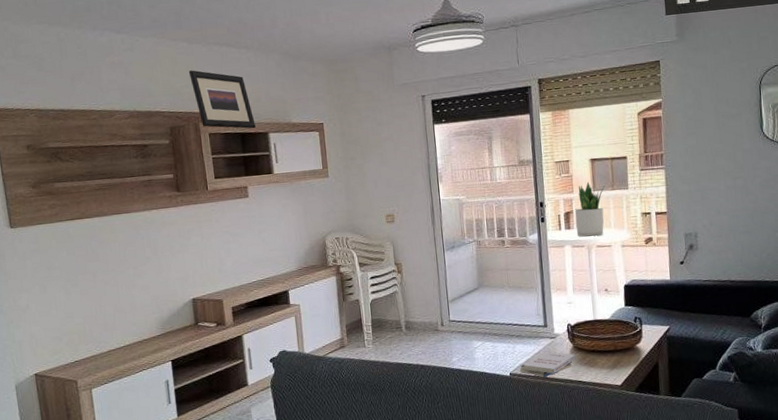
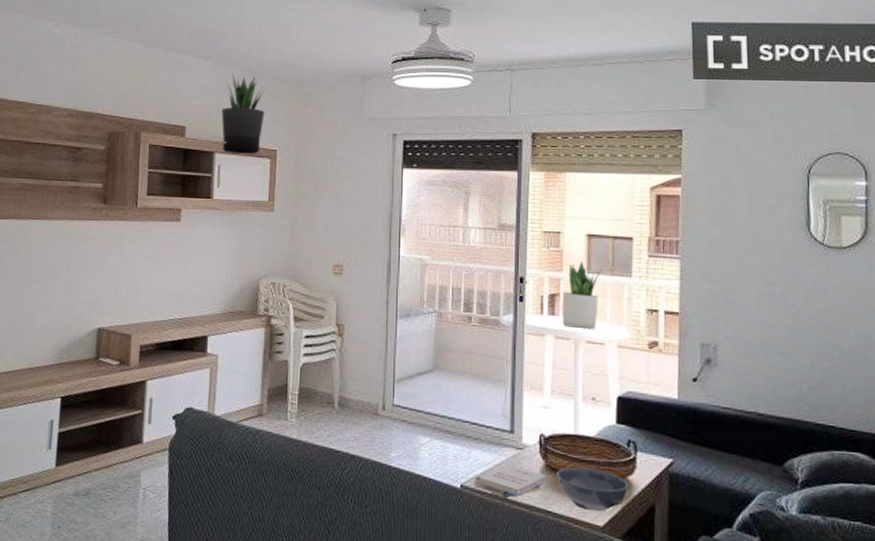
picture frame: present [188,70,256,129] -> none [139,74,202,146]
planter: none [269,58,308,132] -> present [221,72,265,155]
bowl: none [583,343,638,375] -> present [557,466,628,511]

